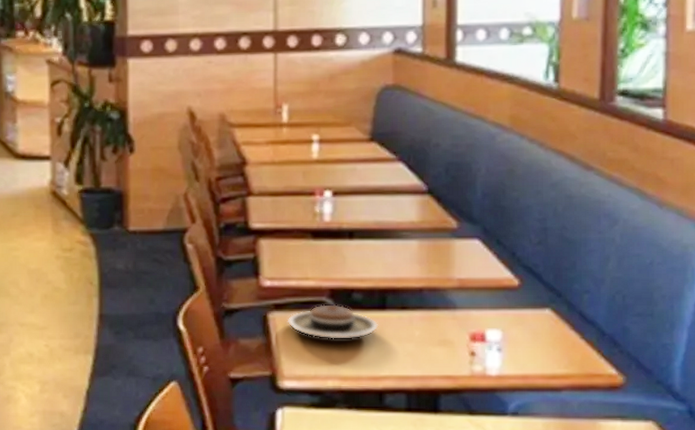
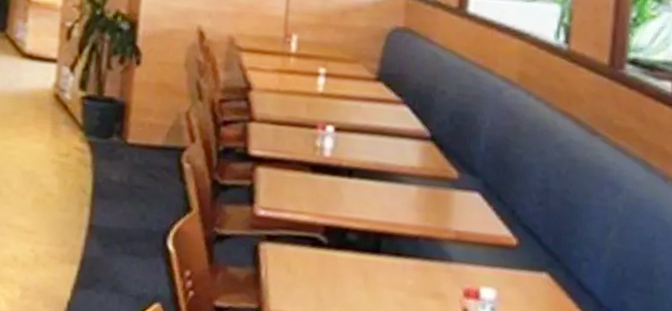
plate: present [287,304,379,339] -> none [278,241,372,281]

